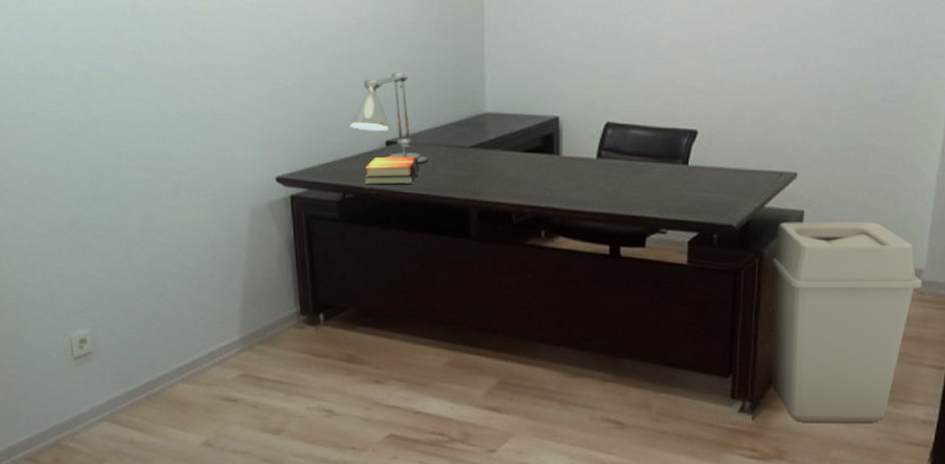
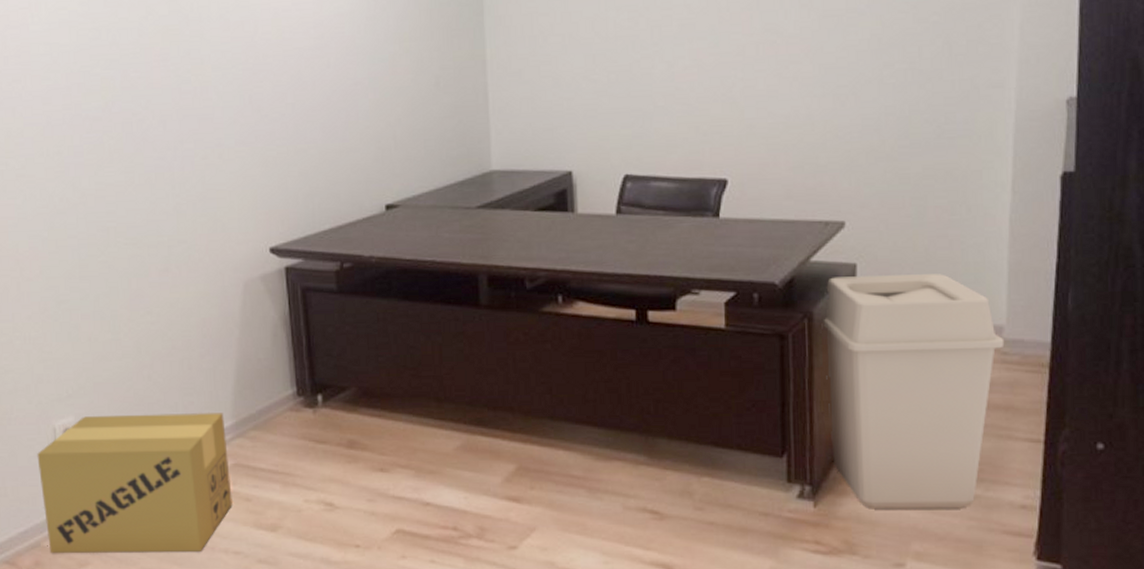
cardboard box: none [54,327,240,452] -> present [37,413,233,553]
desk lamp: present [350,72,429,164] -> none [347,132,432,228]
books: present [364,156,420,185] -> none [363,220,423,253]

